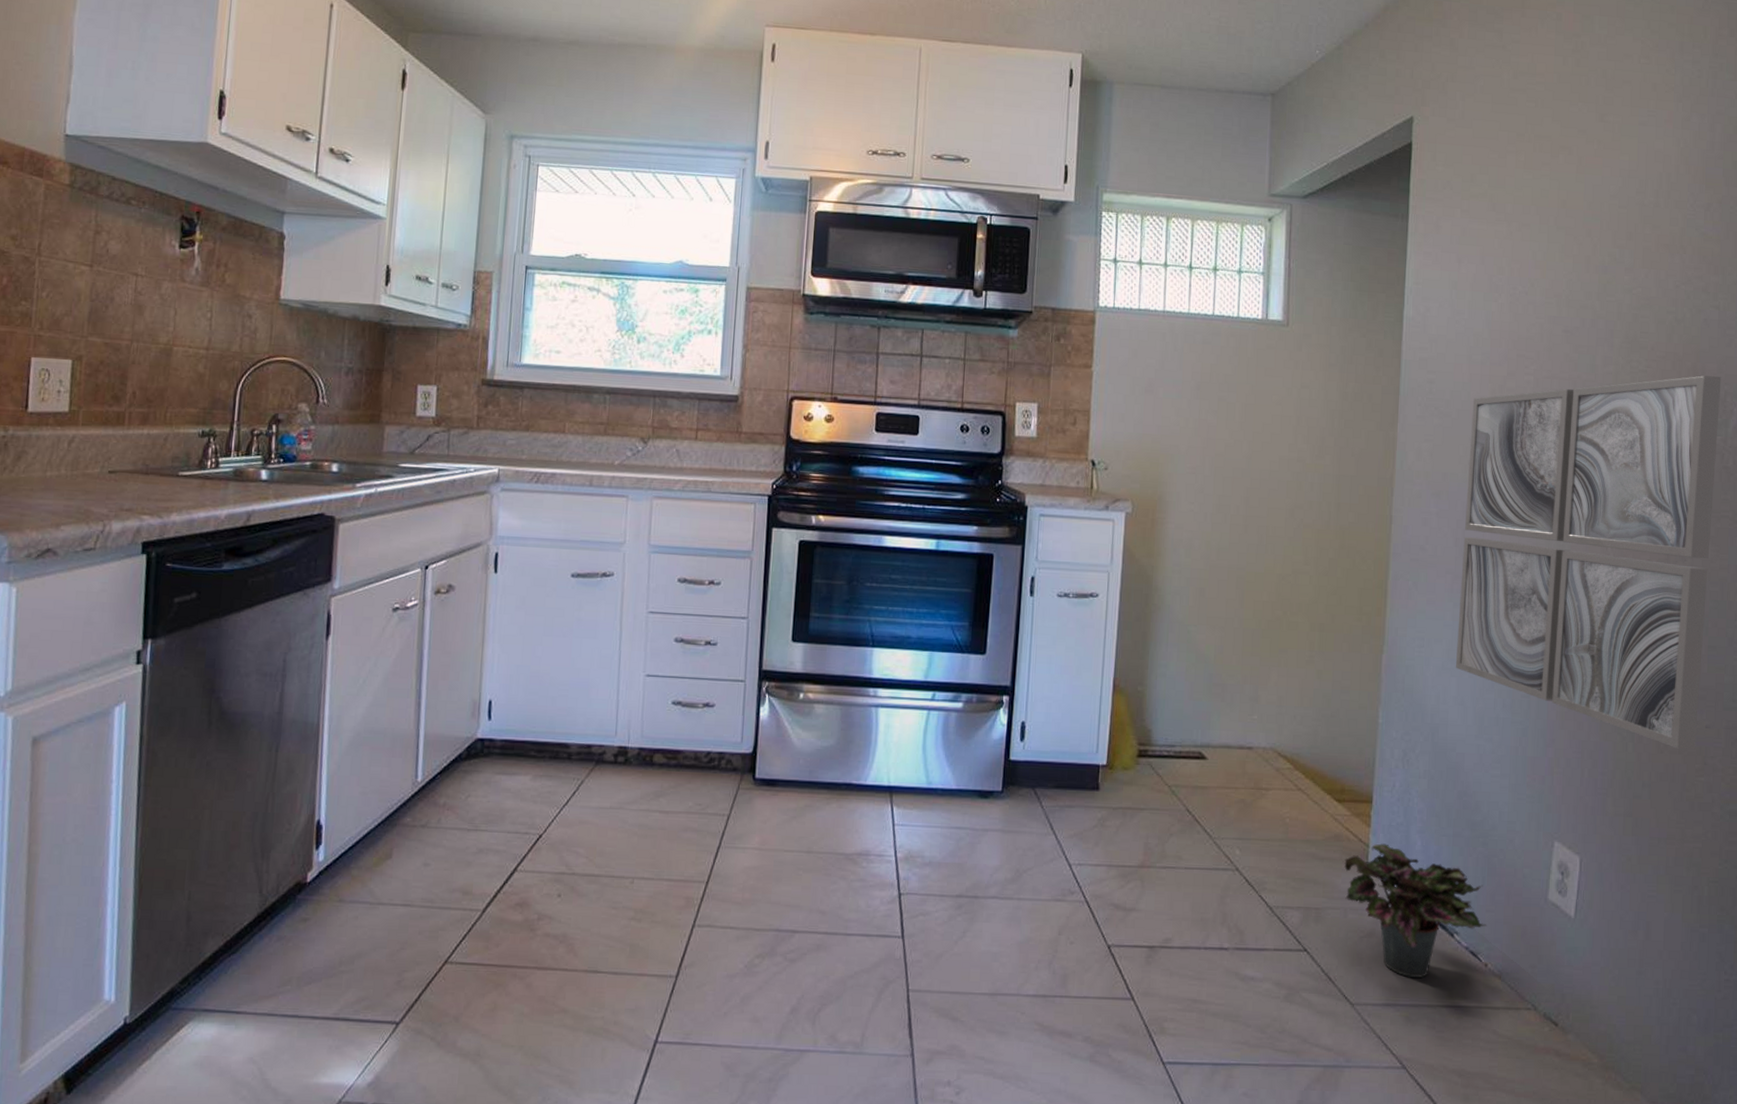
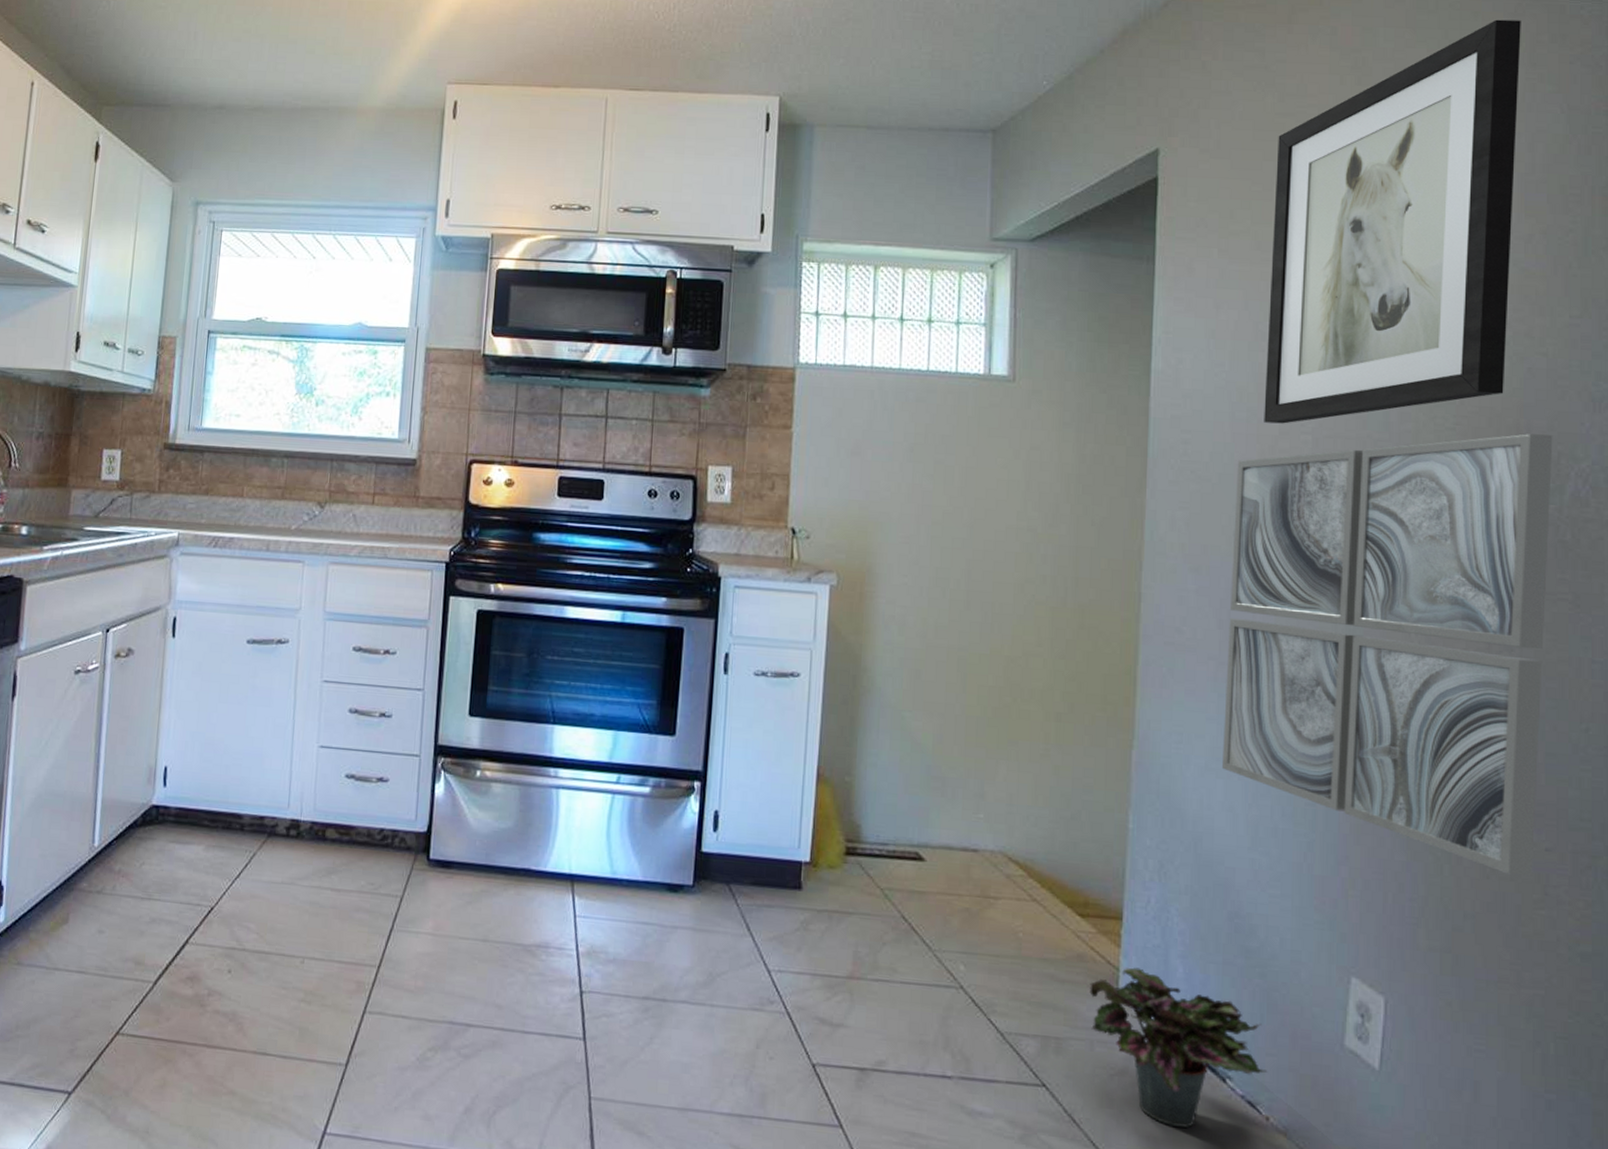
wall art: none [1495,13,1707,366] -> present [1264,19,1521,424]

